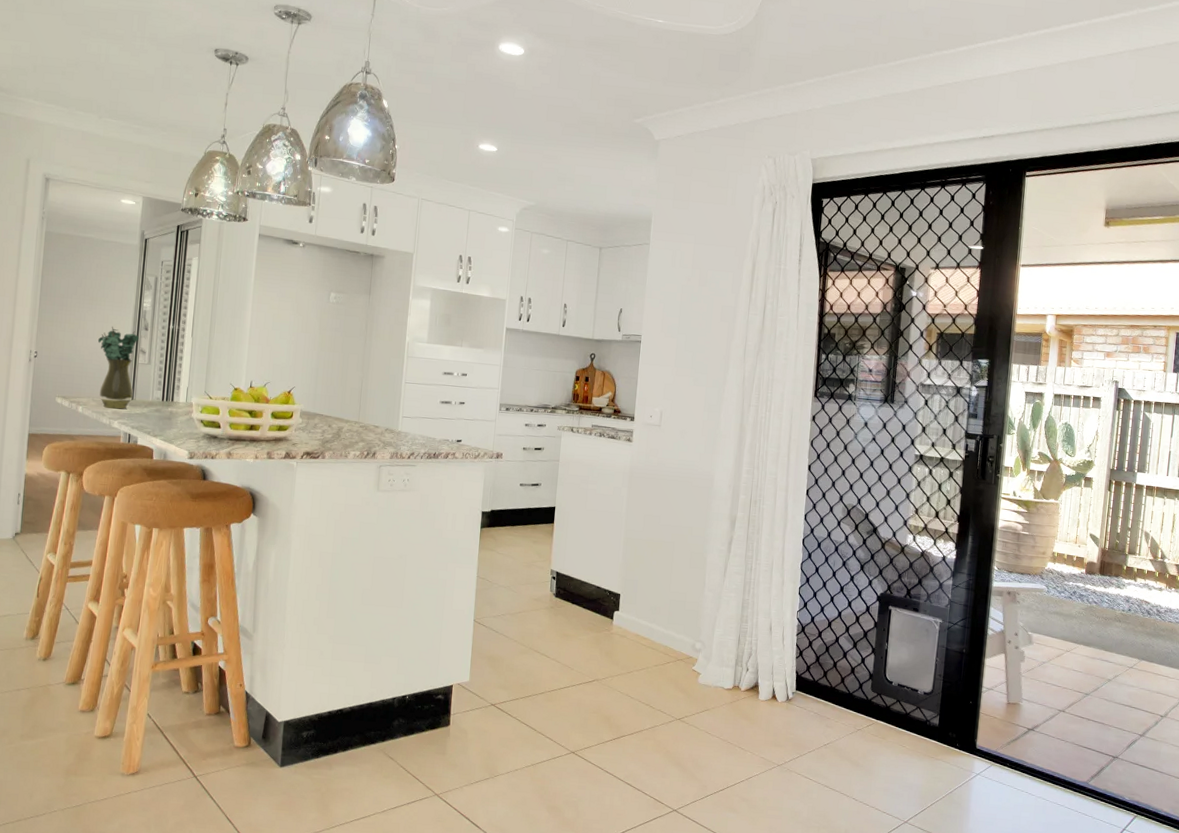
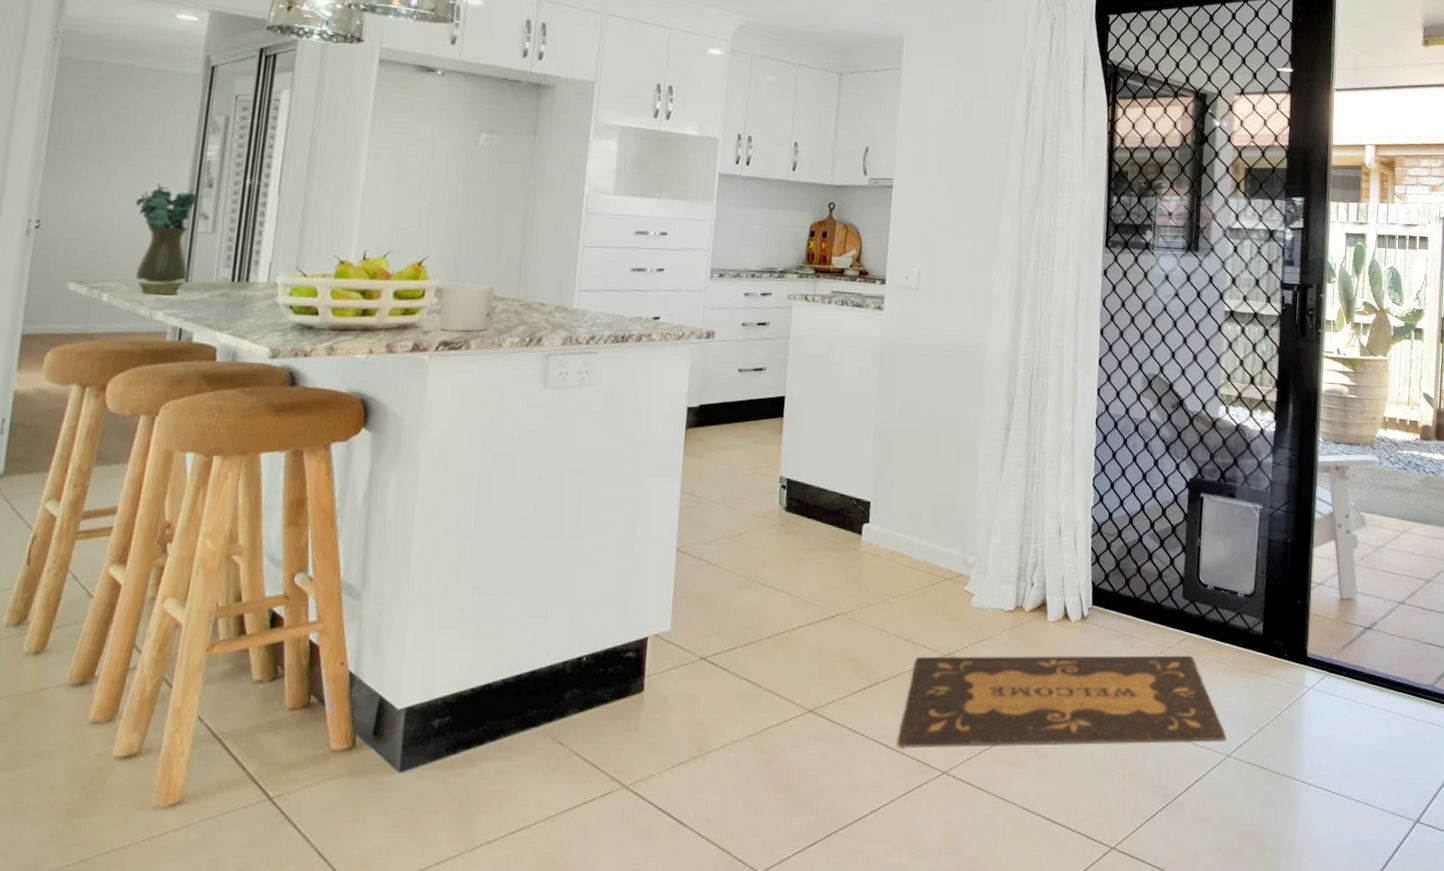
mug: none [303,408,342,446] -> present [439,283,495,332]
doormat: none [638,719,905,809] -> present [897,655,1227,747]

